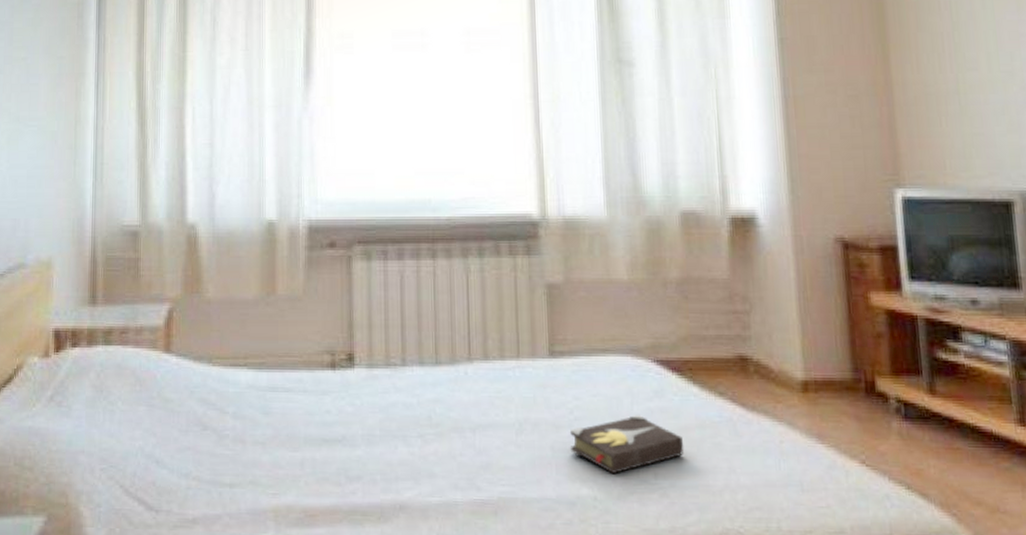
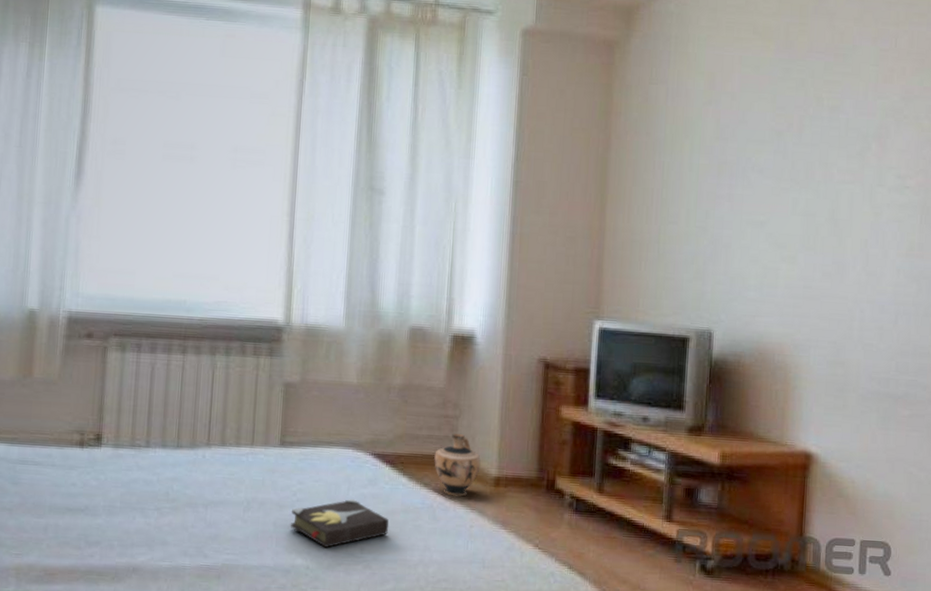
ceramic jug: none [727,331,783,406] -> present [434,433,481,497]

